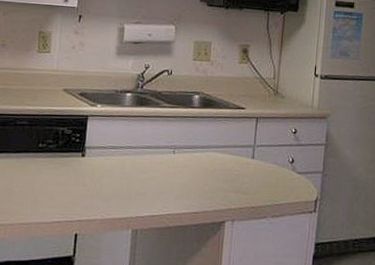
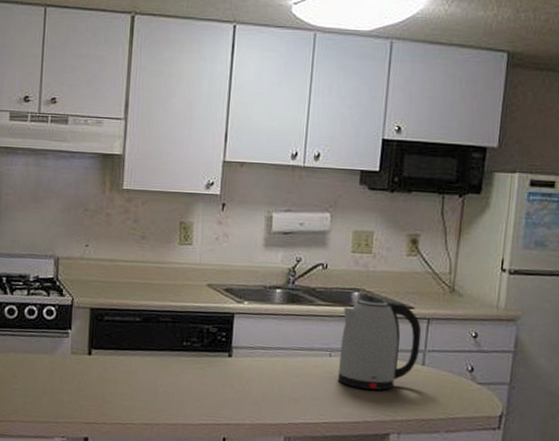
kettle: none [180,99,252,183] -> present [337,297,422,391]

